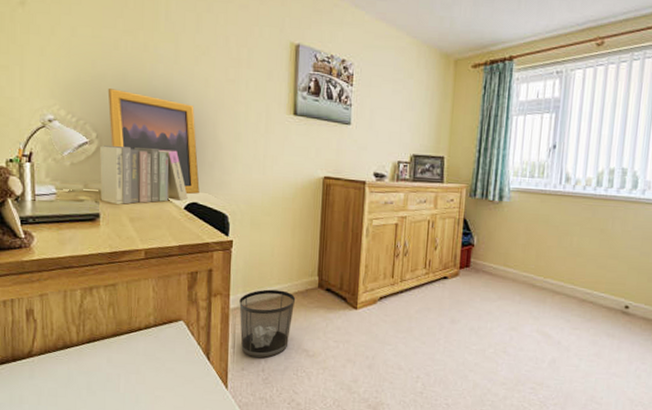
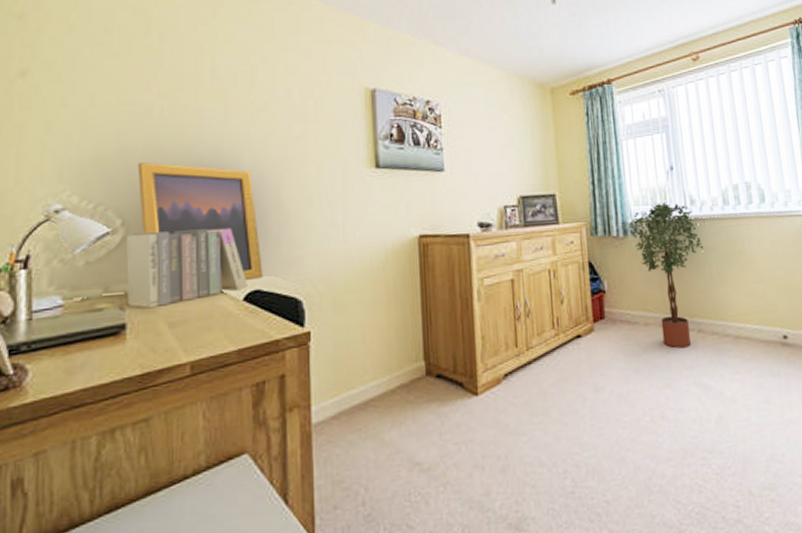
waste bin: present [239,289,296,358] -> none [324,386,399,488]
potted tree: none [504,176,569,302] -> present [628,202,703,349]

